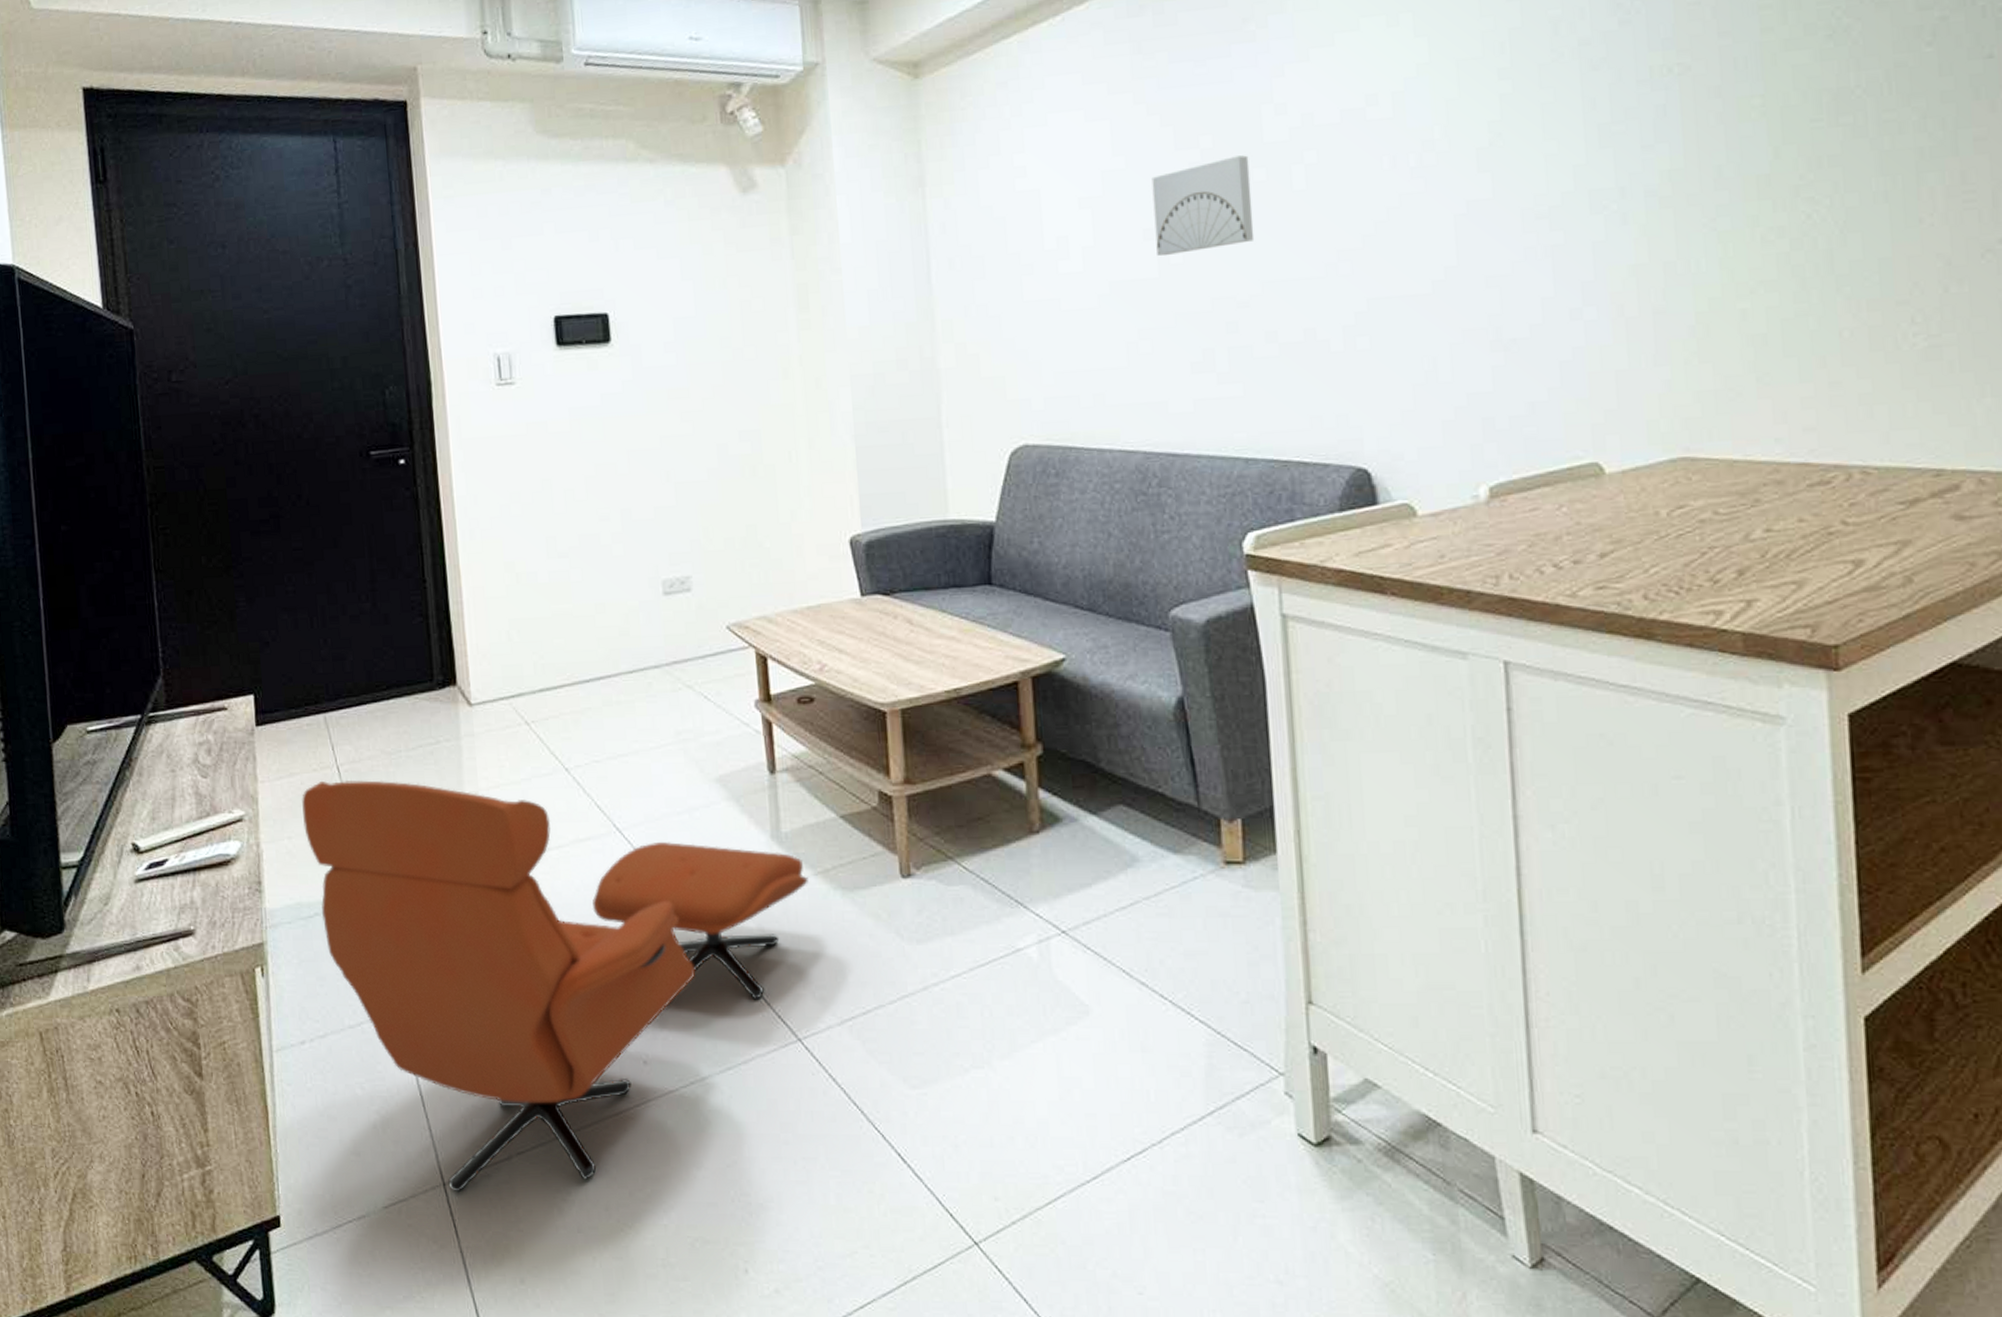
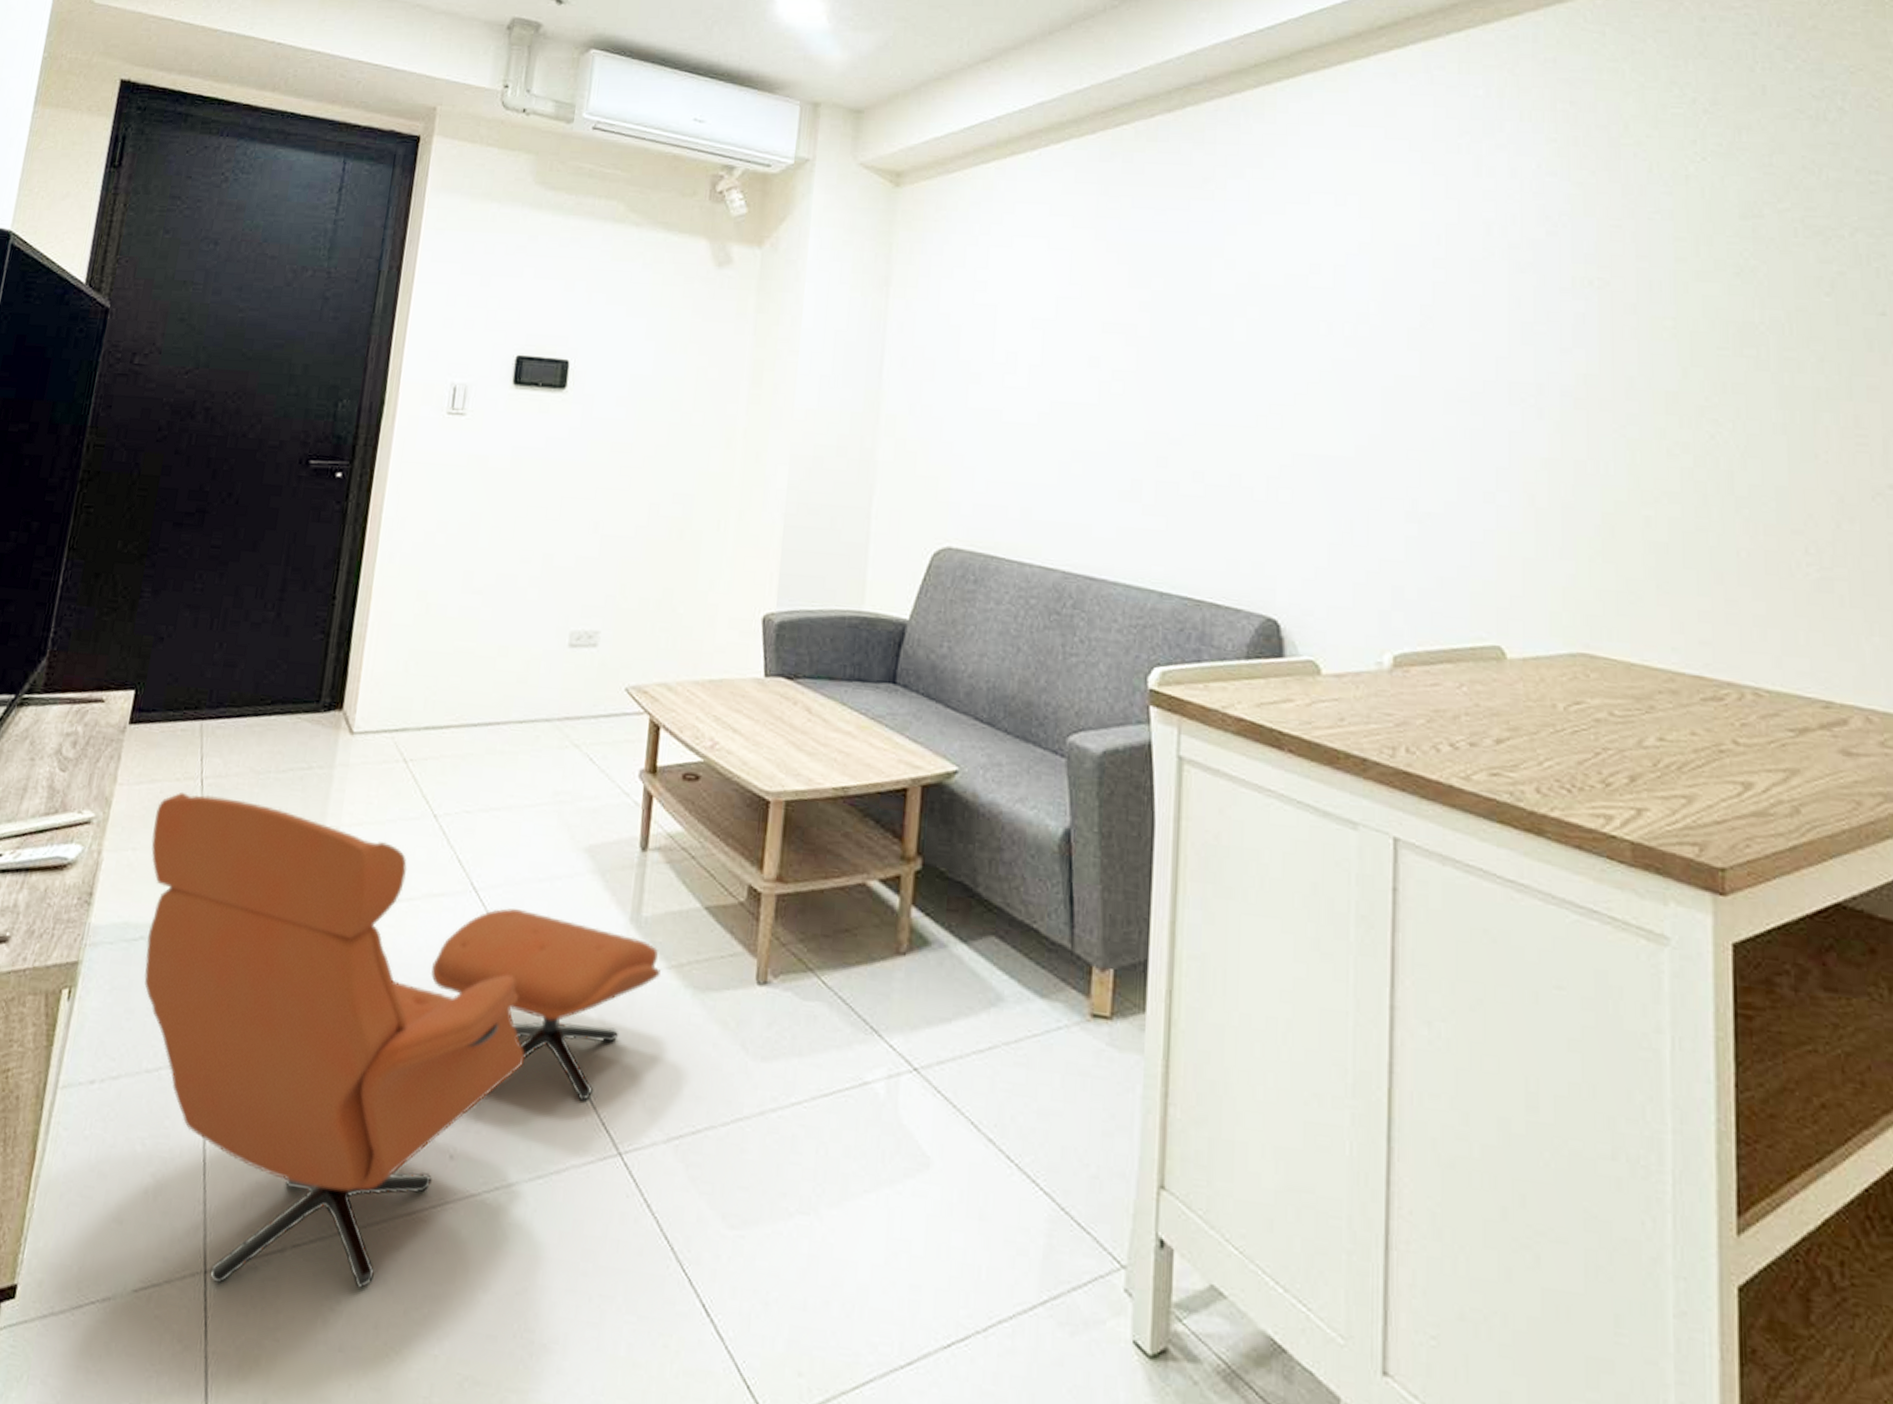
wall art: present [1151,155,1255,256] -> none [1099,301,1196,385]

